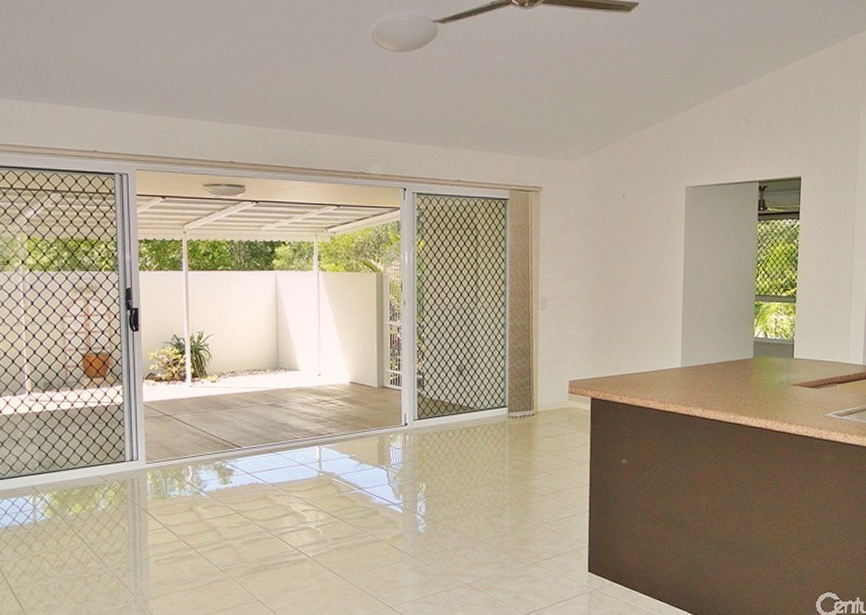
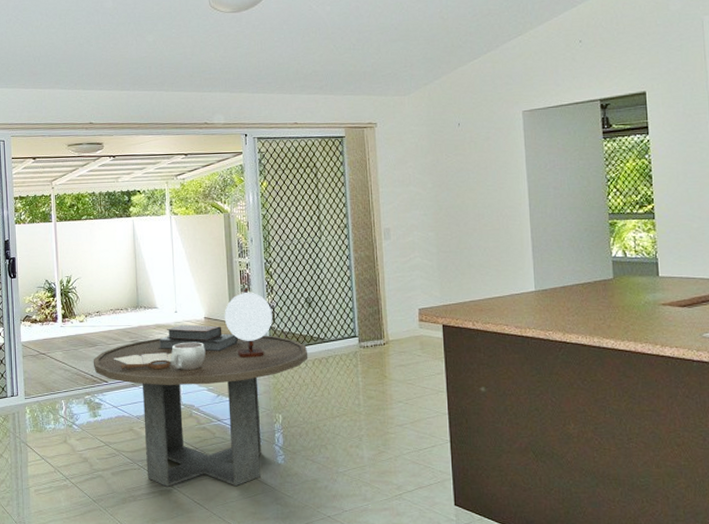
round table: none [225,353,456,556] -> present [93,288,308,487]

